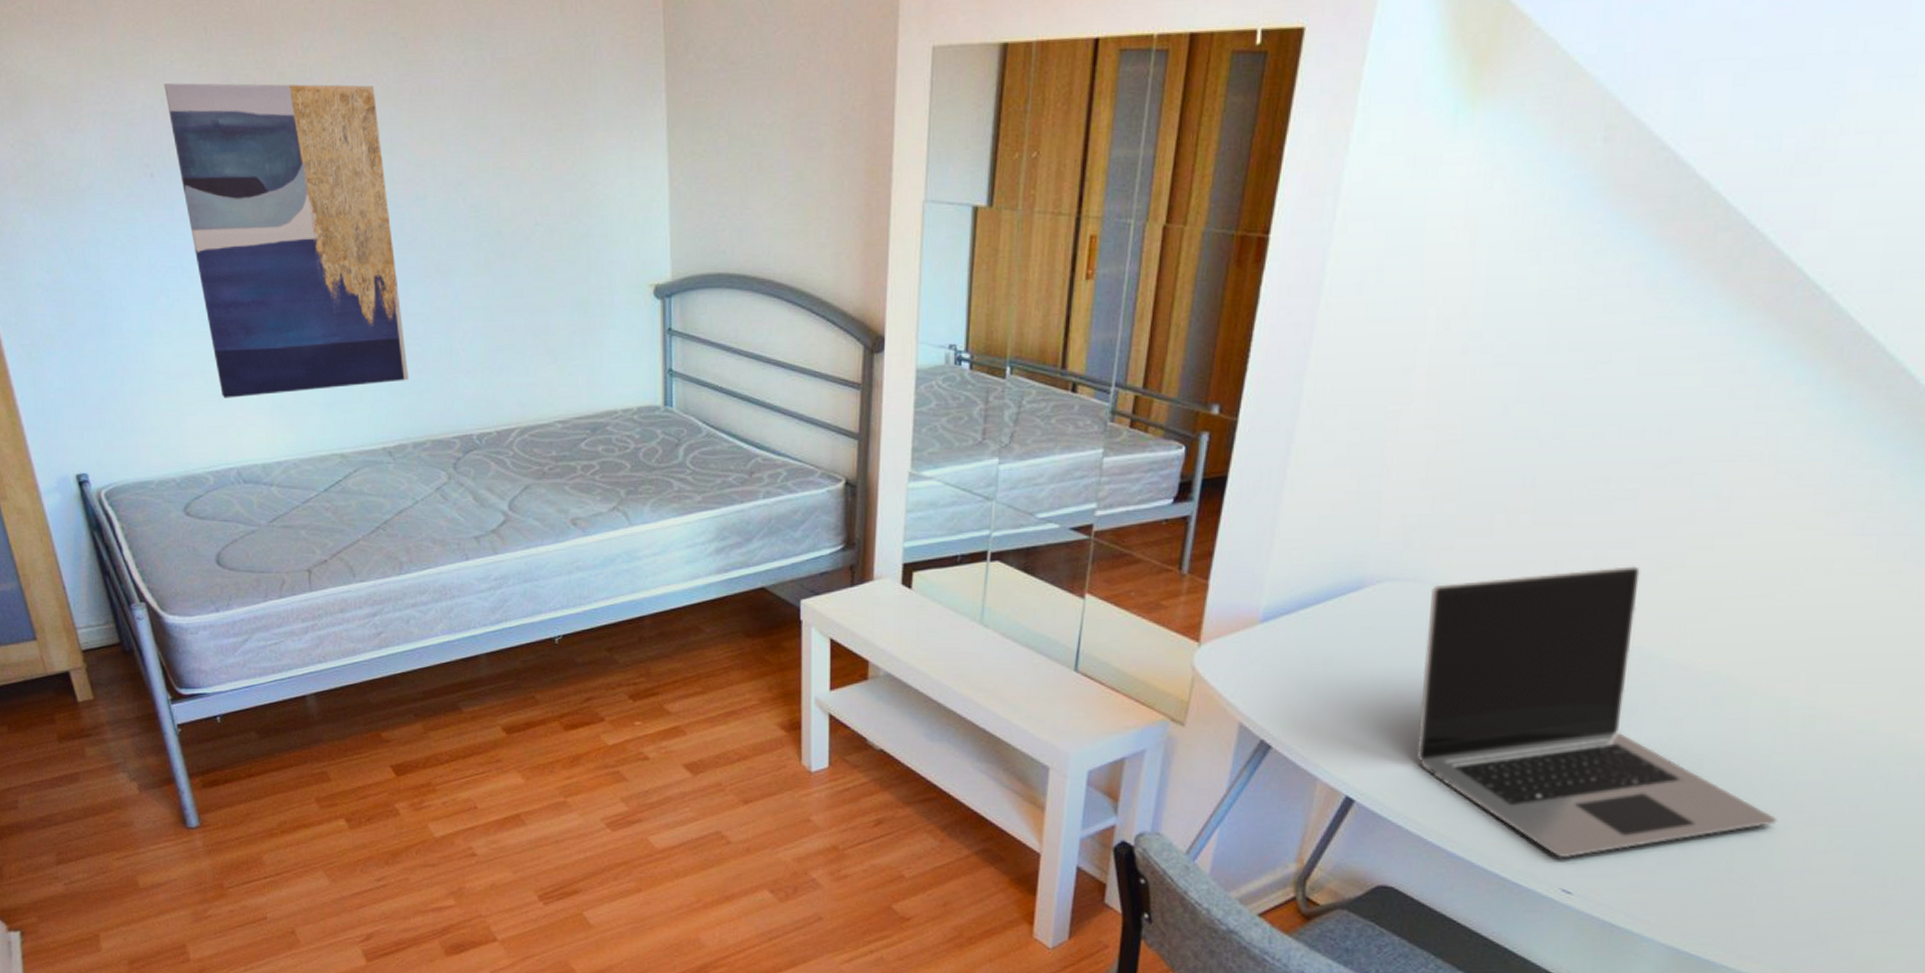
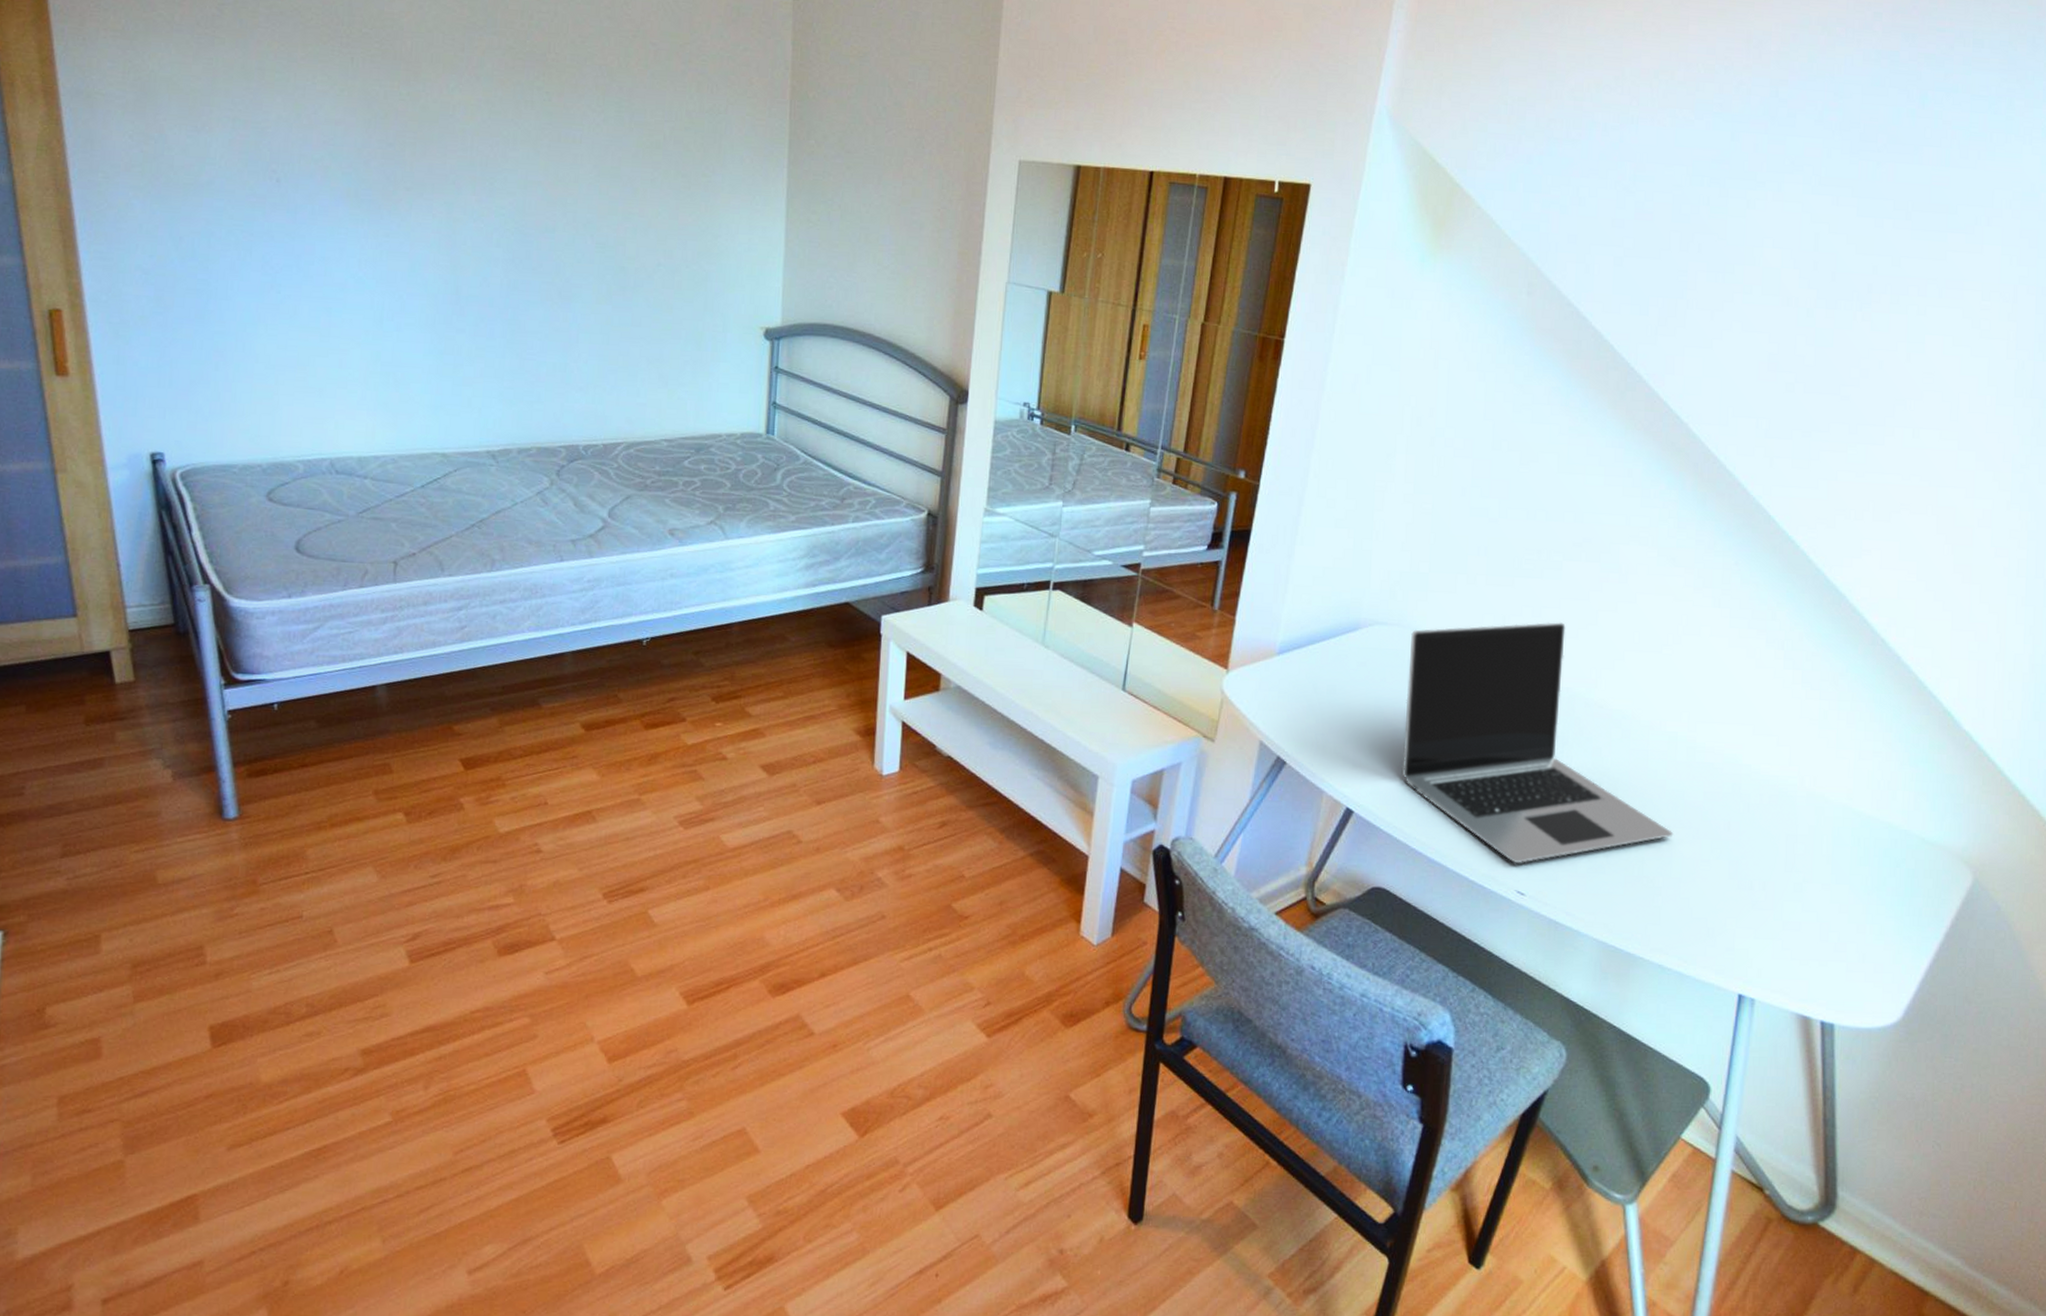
wall art: present [164,83,409,398] -> none [302,101,521,393]

